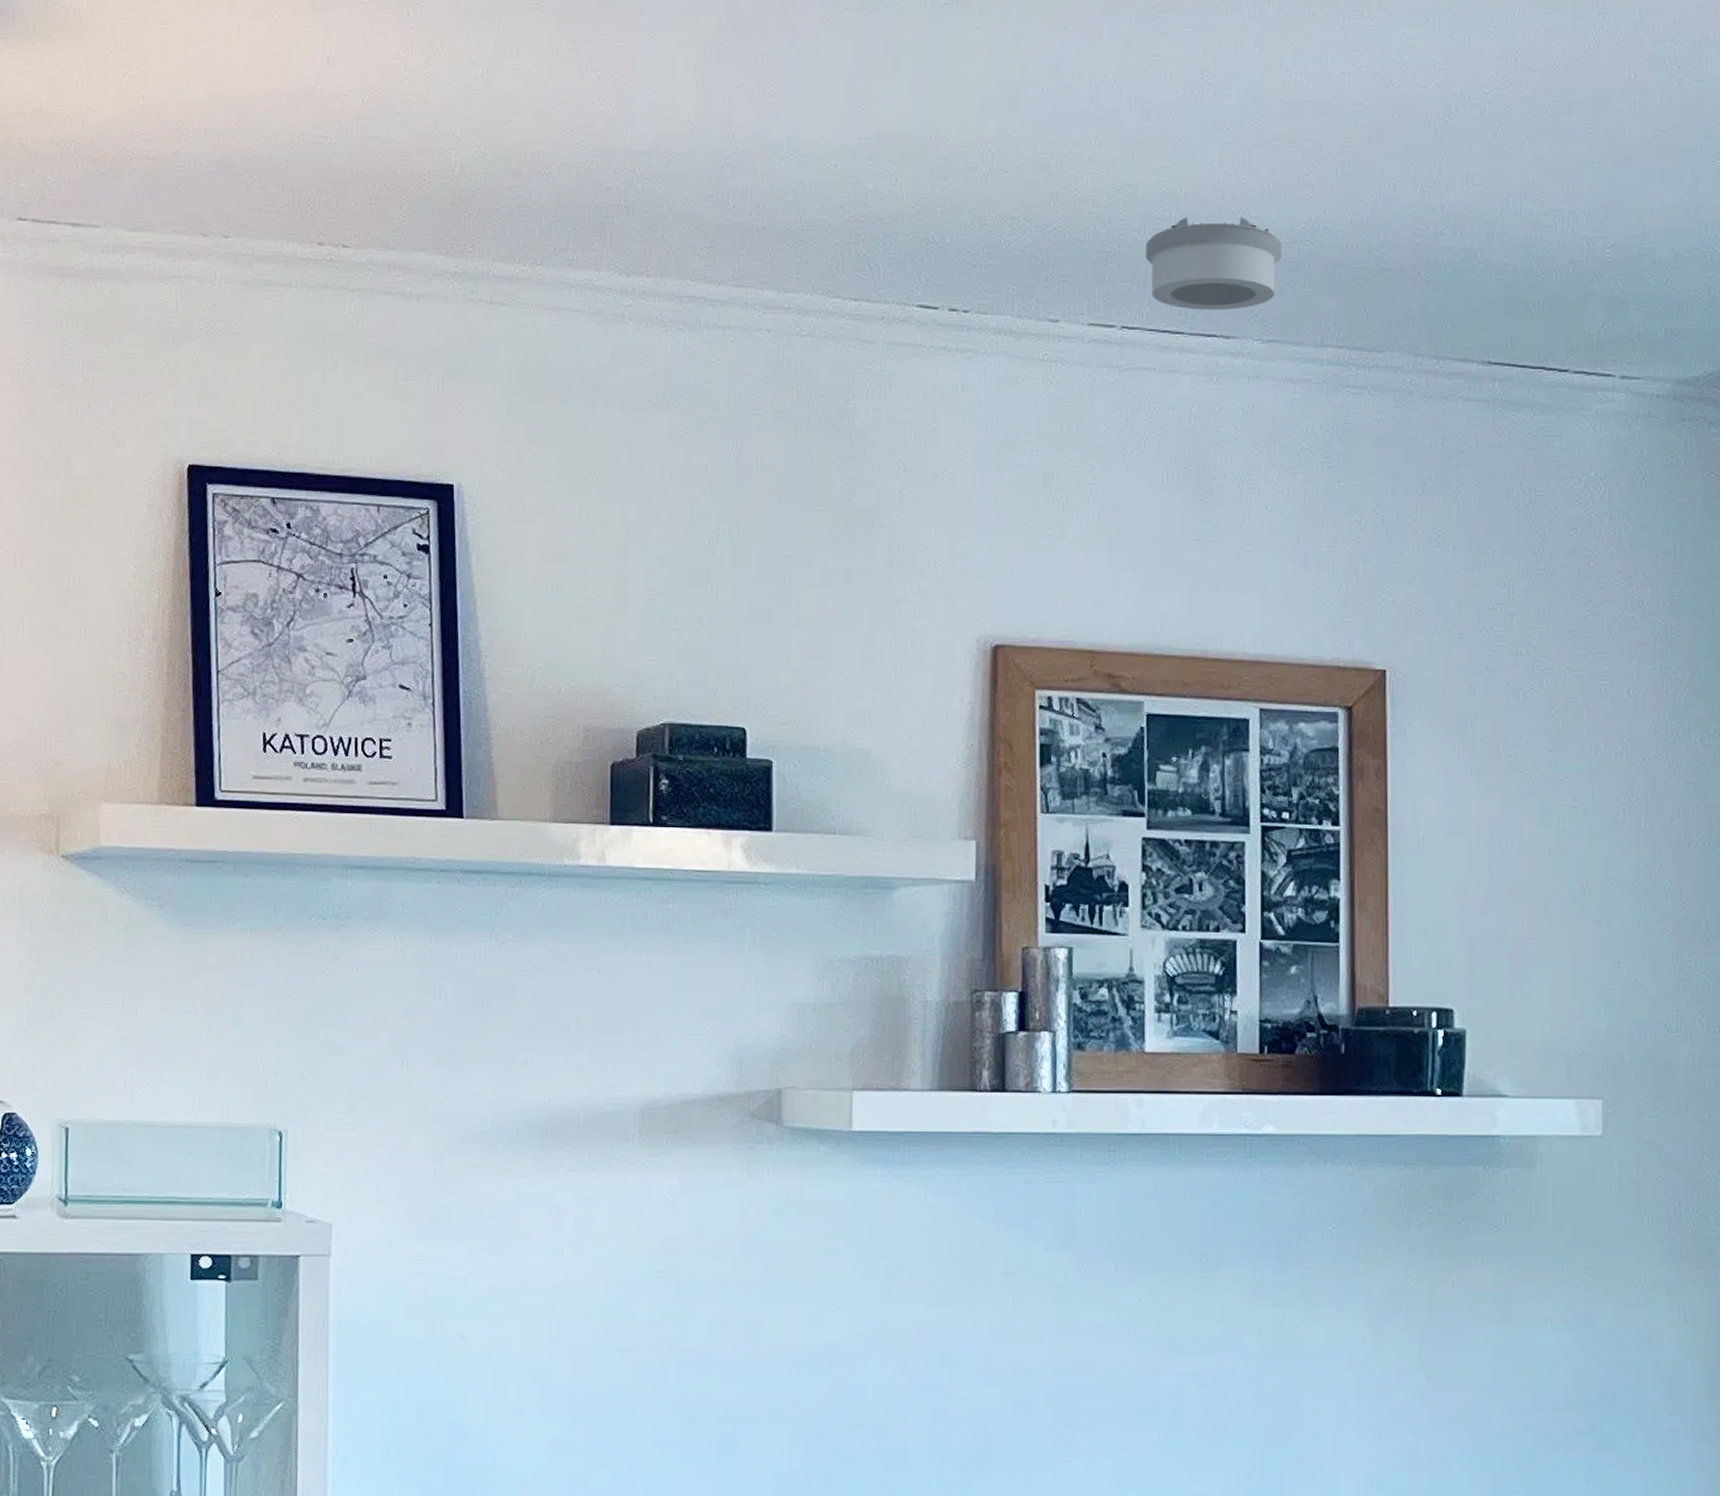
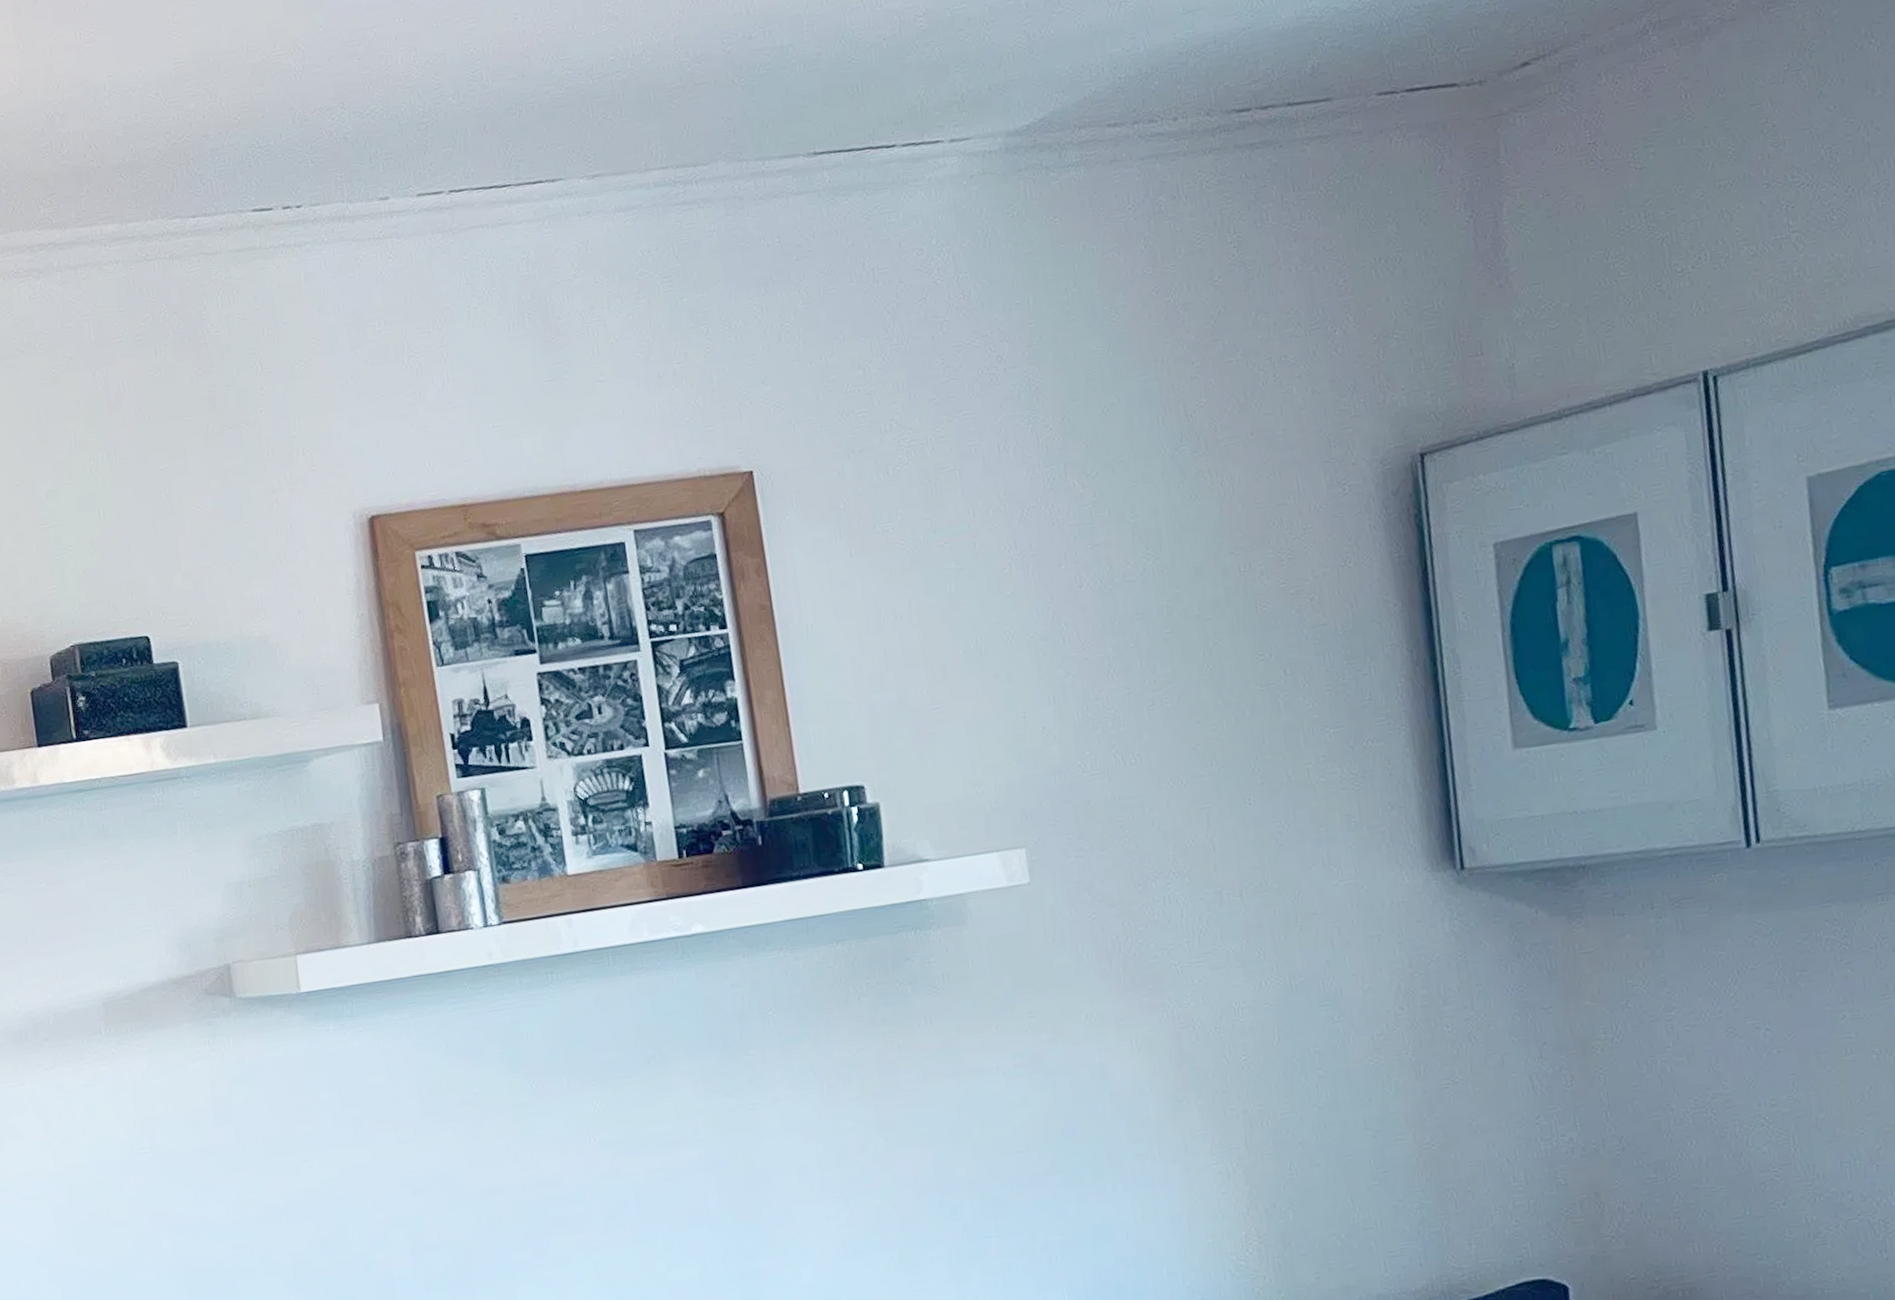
smoke detector: present [1145,217,1282,311] -> none [461,61,596,162]

